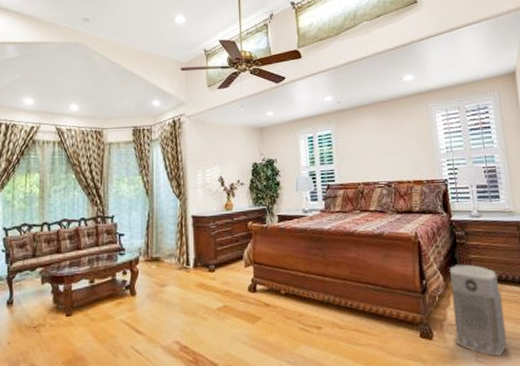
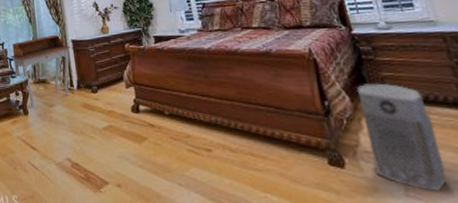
desk: none [120,209,190,289] -> present [10,34,71,108]

